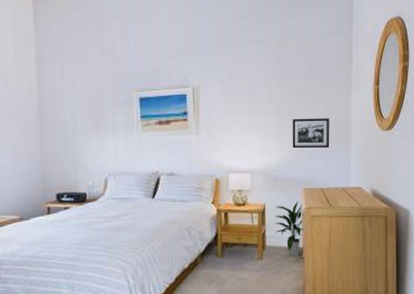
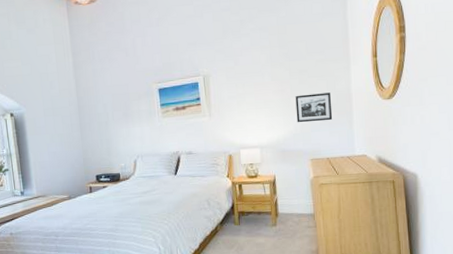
indoor plant: present [275,201,304,256] -> none [285,170,314,222]

